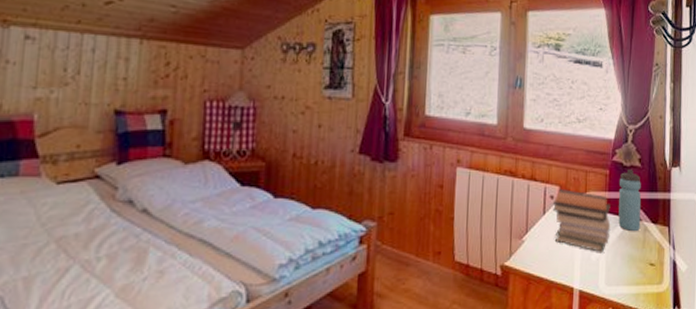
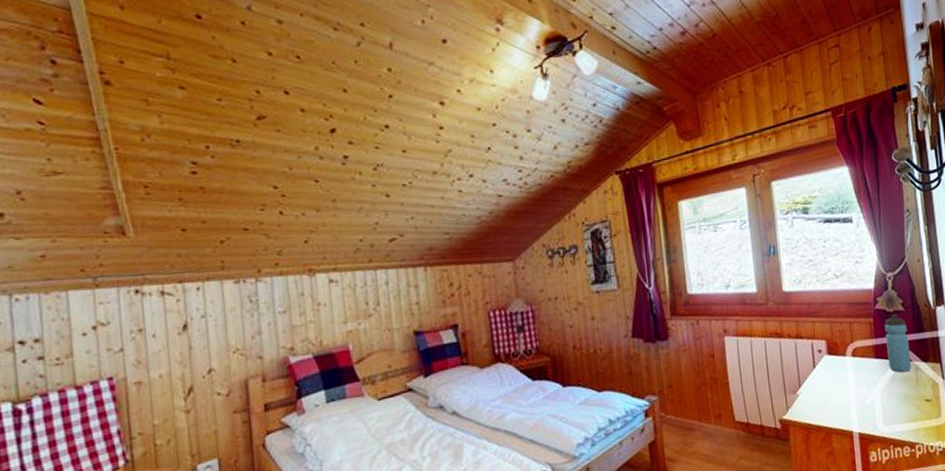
book stack: present [553,189,611,252] -> none [822,342,882,396]

